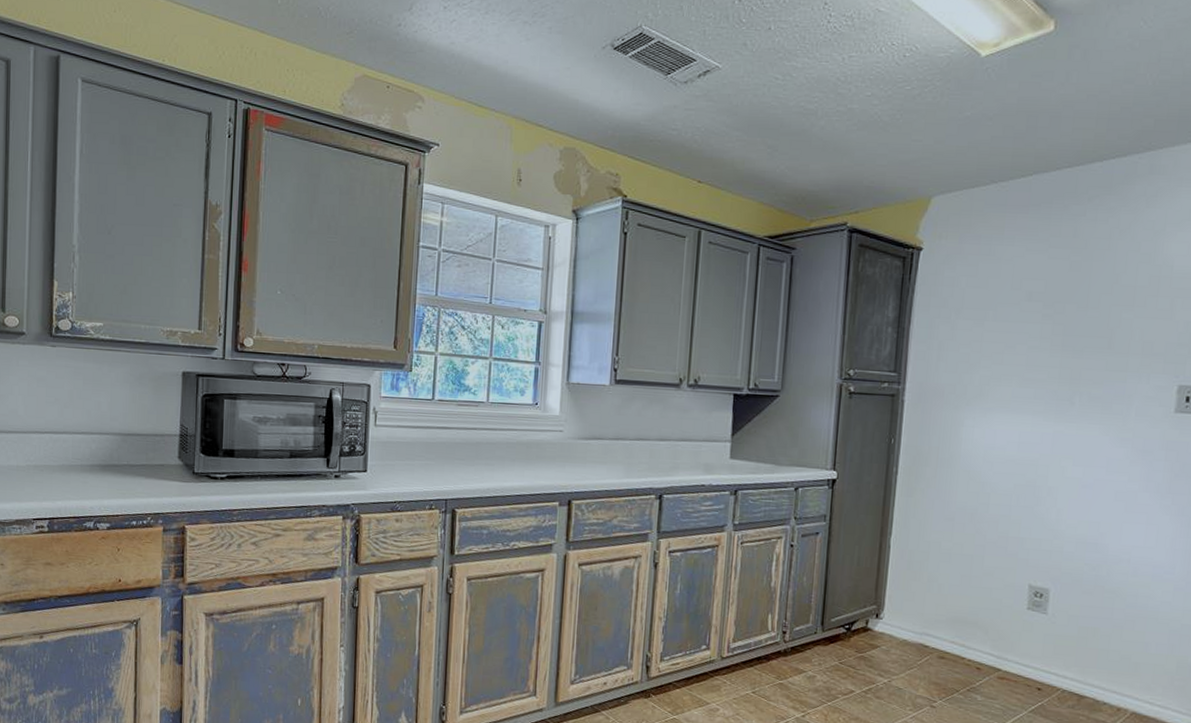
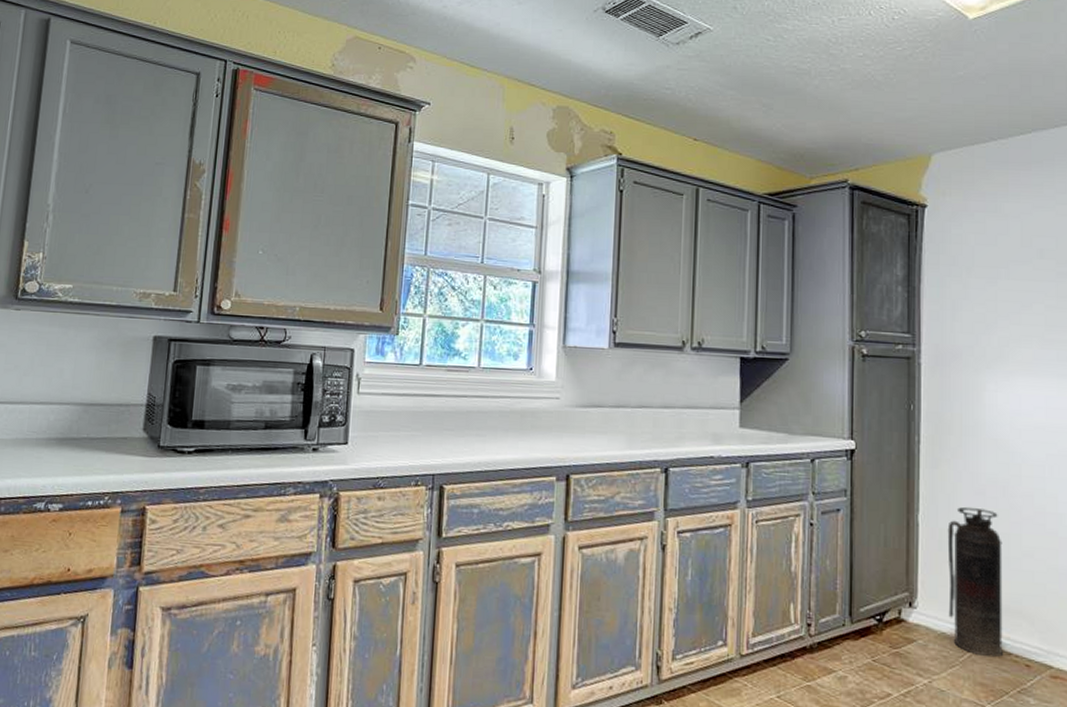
fire extinguisher: none [911,531,966,662] -> present [947,506,1003,658]

